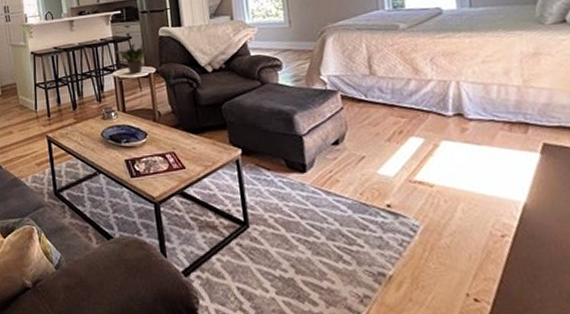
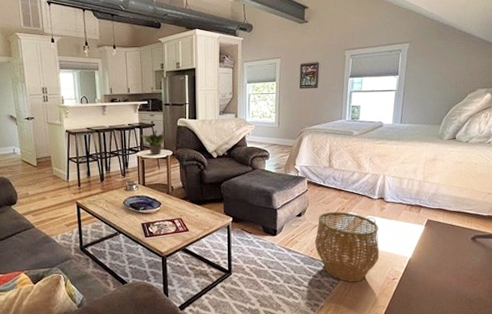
basket: none [363,136,473,241] -> present [314,212,380,282]

